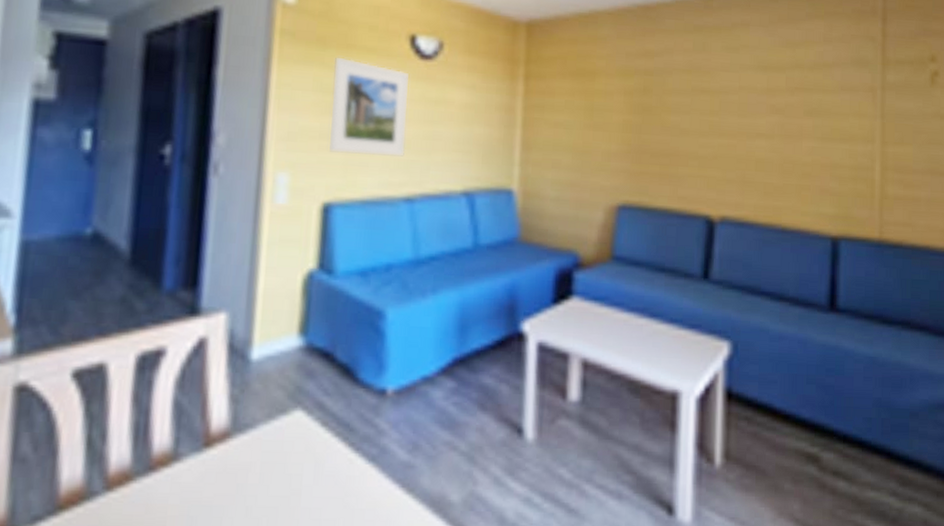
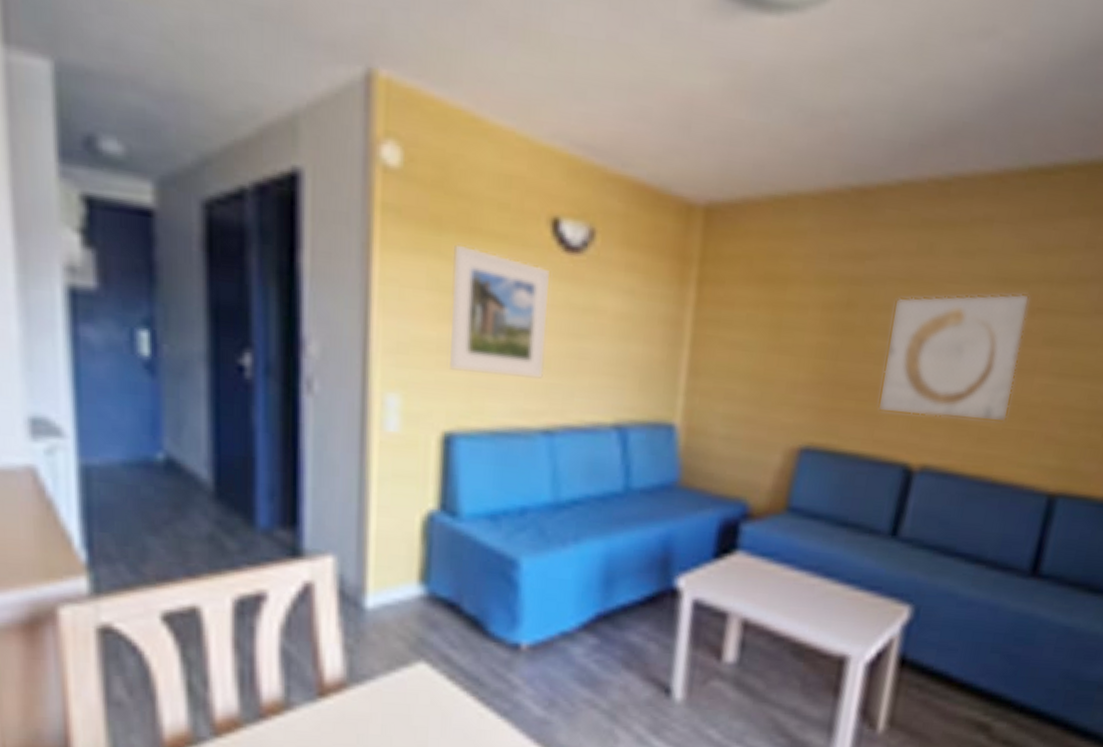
wall art: none [677,76,788,179] -> present [877,292,1030,423]

